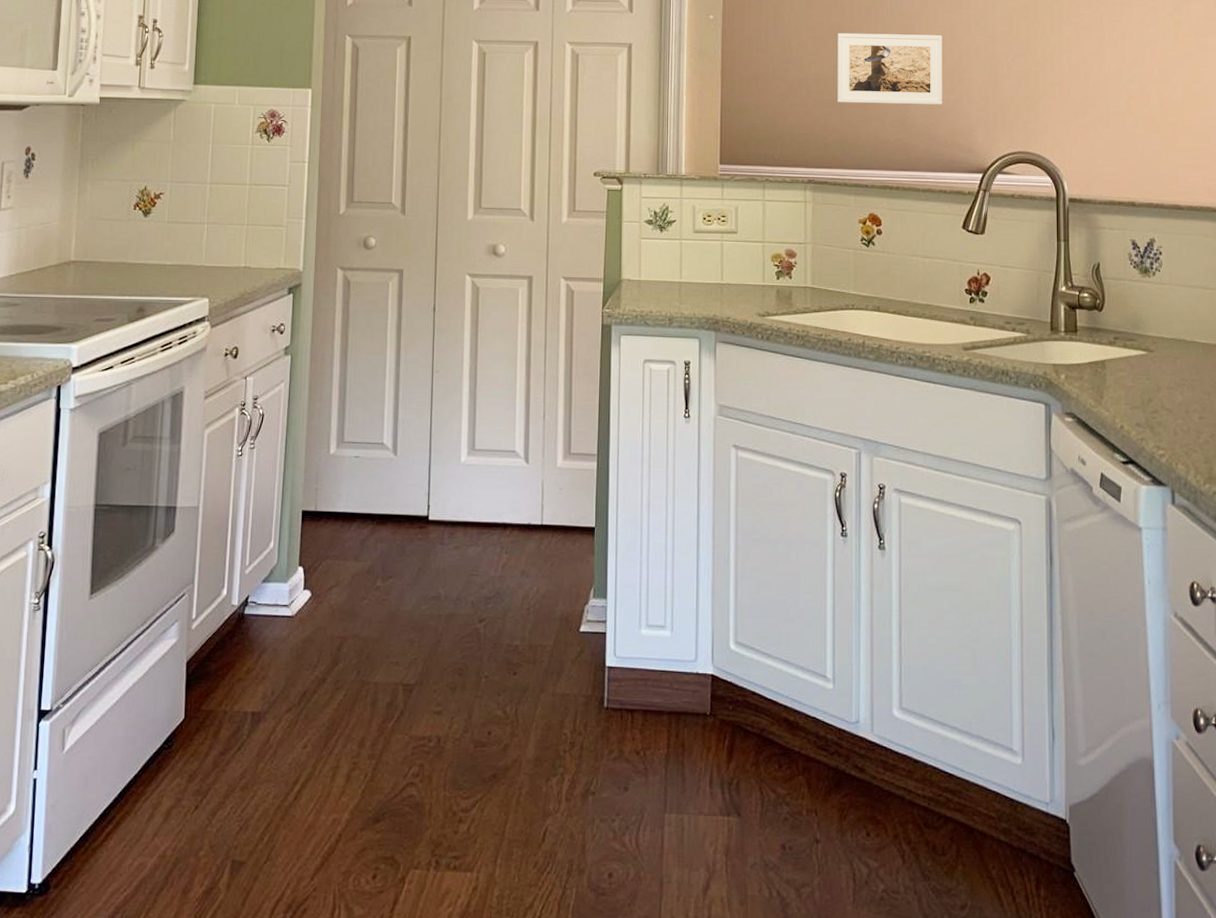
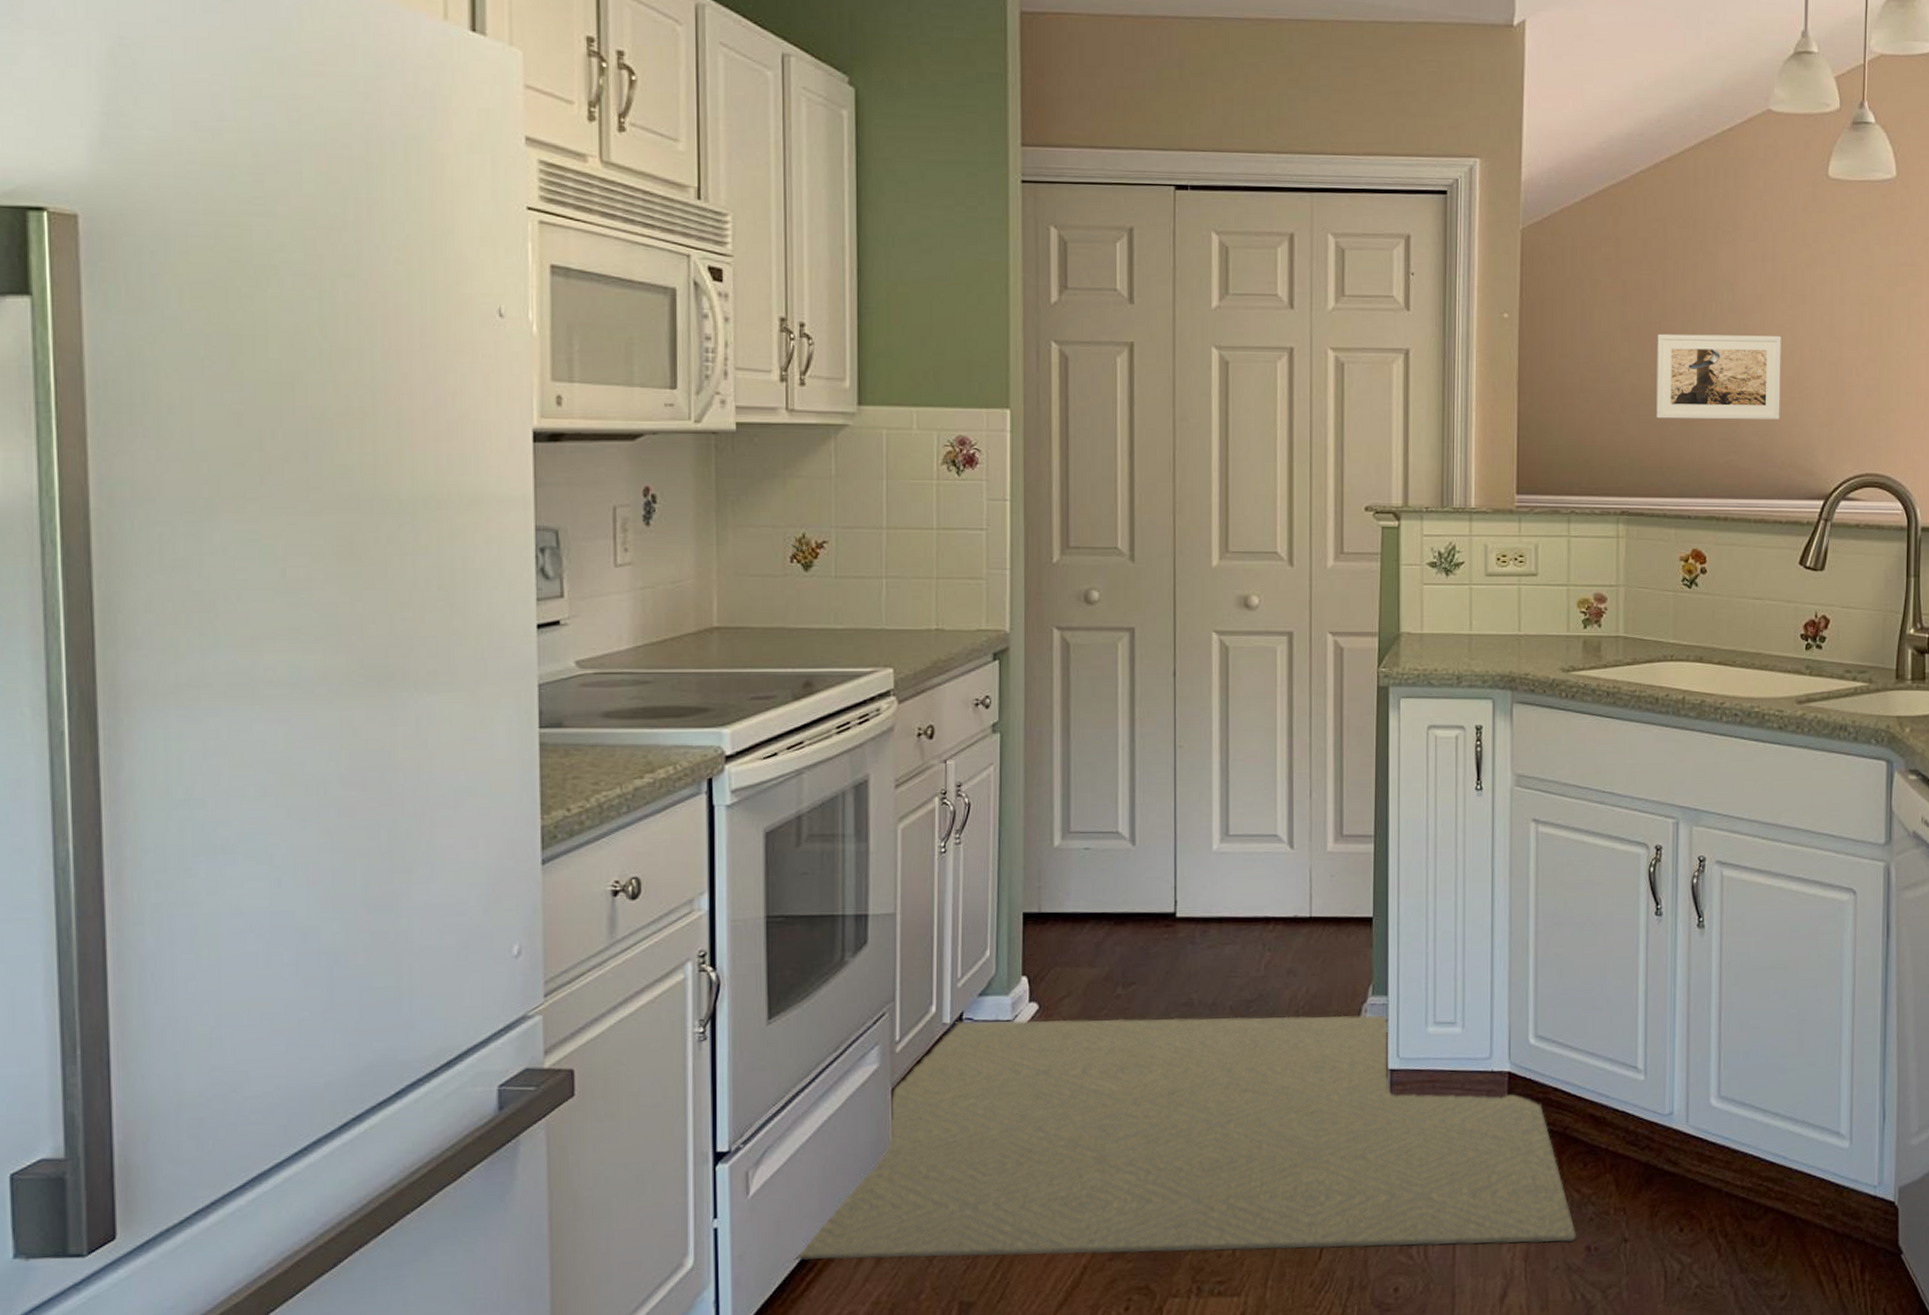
rug: none [96,604,772,839] -> present [793,1015,1576,1260]

